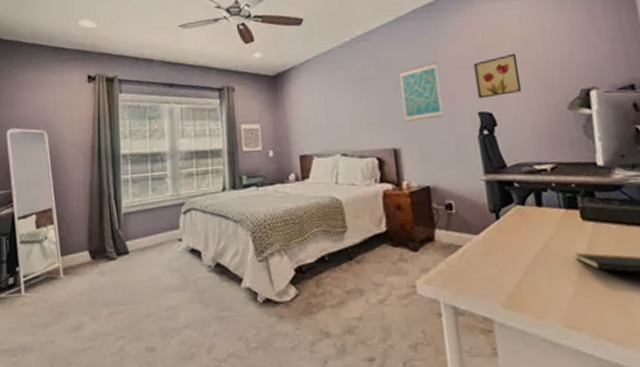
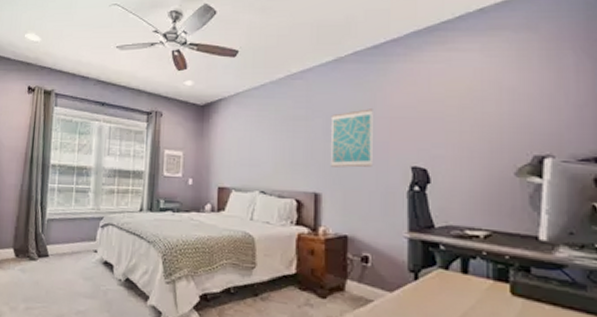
wall art: present [473,53,522,99] -> none [413,108,465,153]

